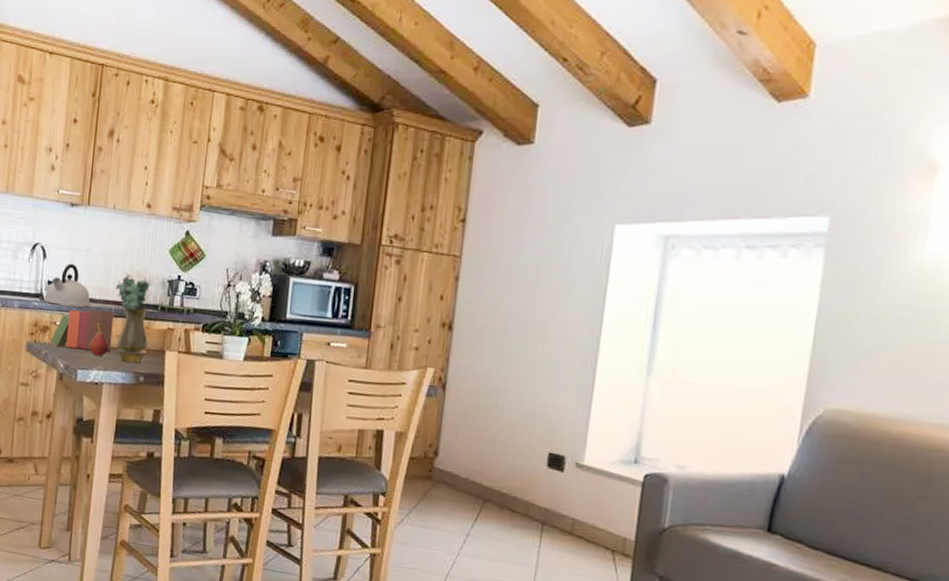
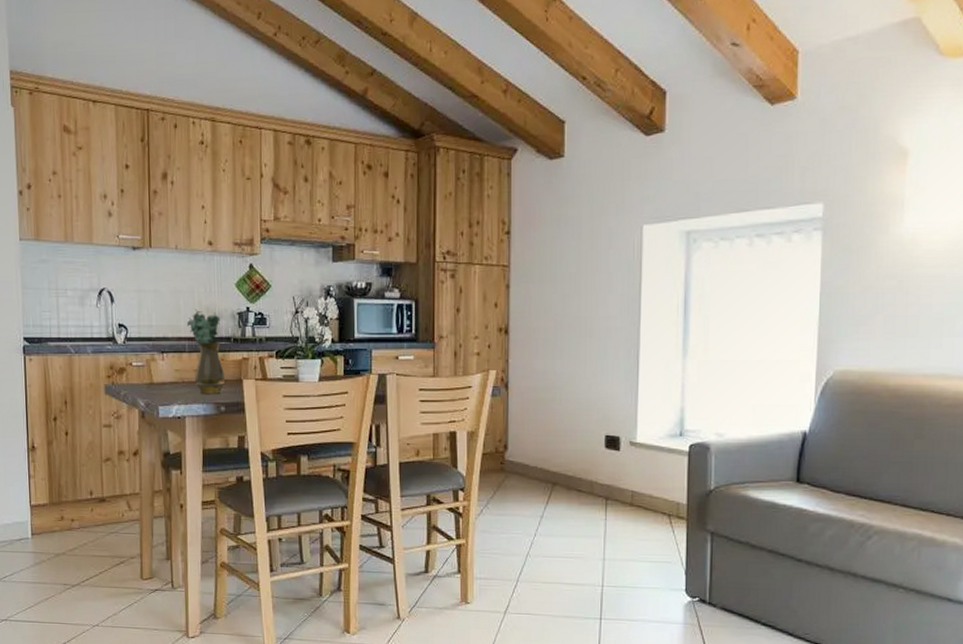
kettle: present [43,263,91,308] -> none [116,305,164,346]
books: present [50,309,114,352] -> none [128,347,189,387]
fruit: present [89,323,109,357] -> none [167,360,187,392]

